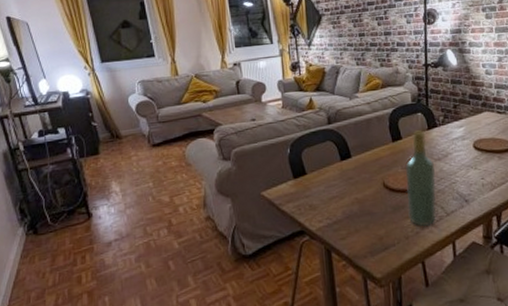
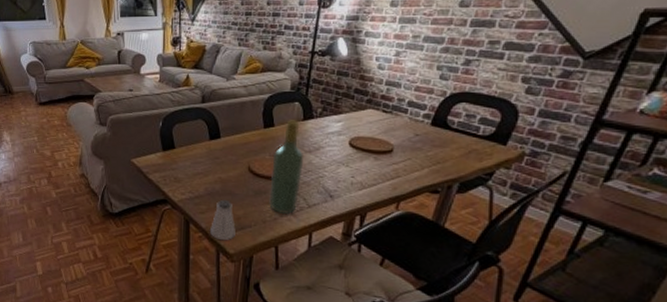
saltshaker: none [353,220,380,265] -> present [210,199,236,240]

